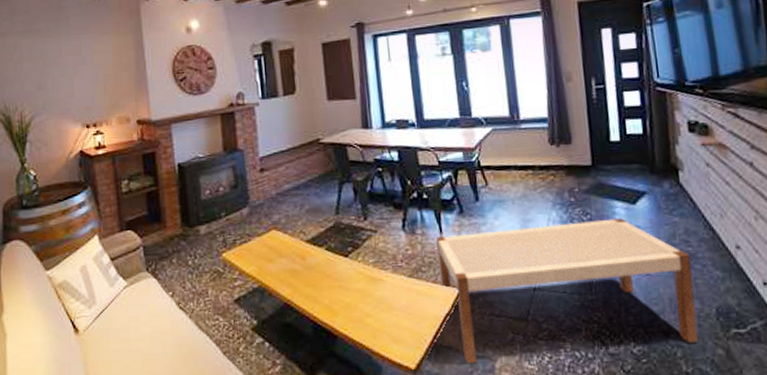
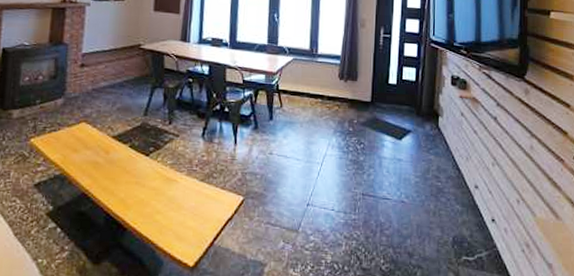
bench: present [435,218,698,364] -> none [228,147,438,267]

